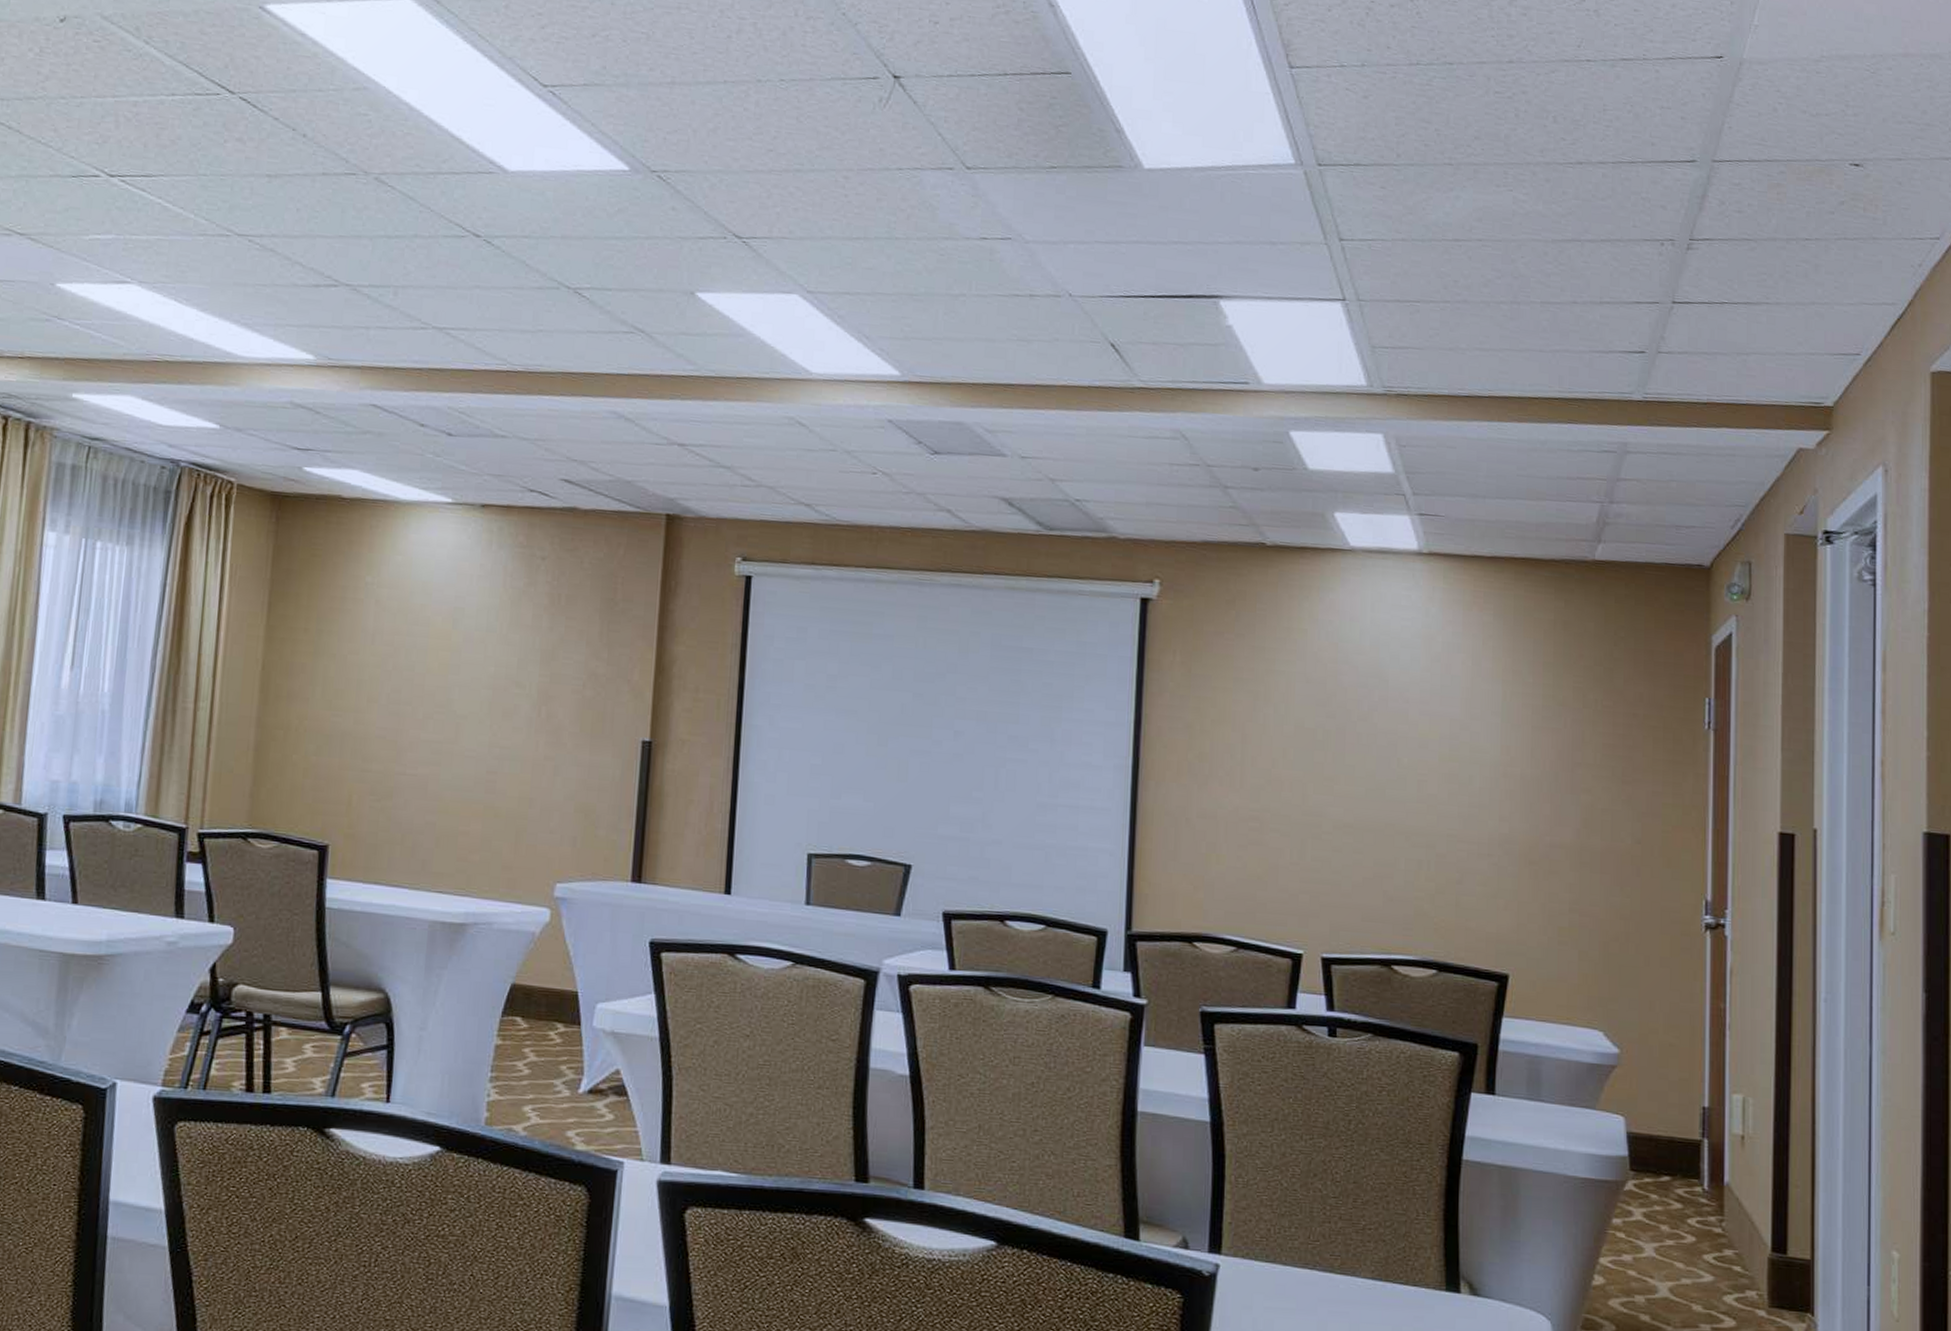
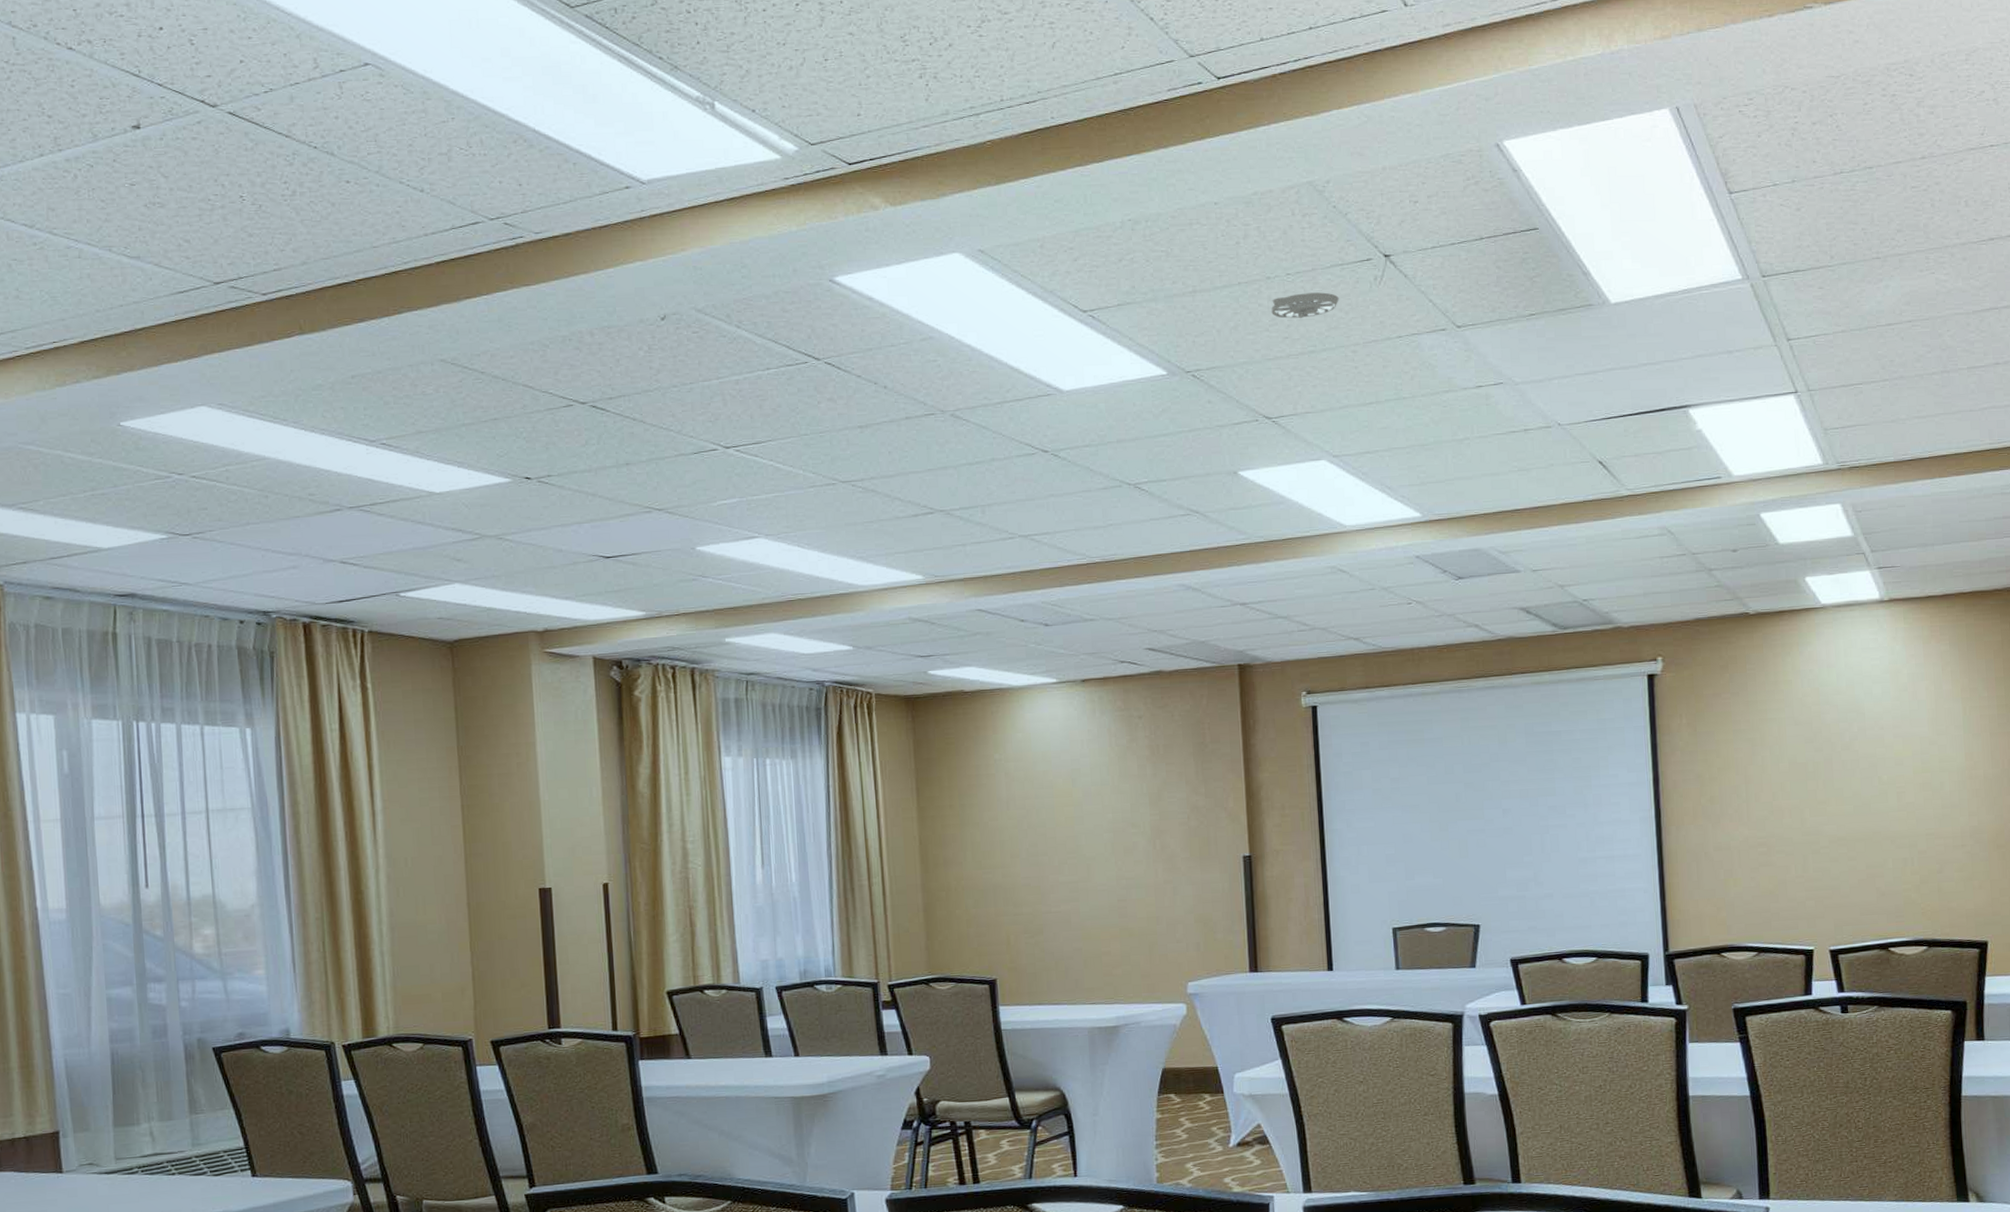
smoke detector: none [757,103,836,132] -> present [1271,292,1339,319]

